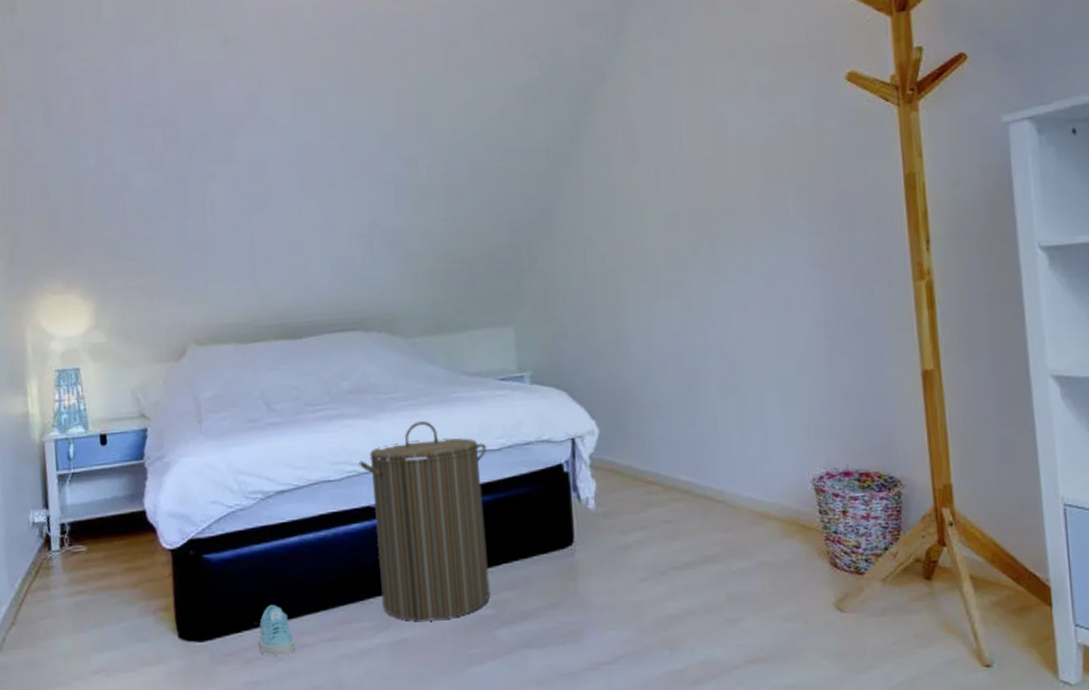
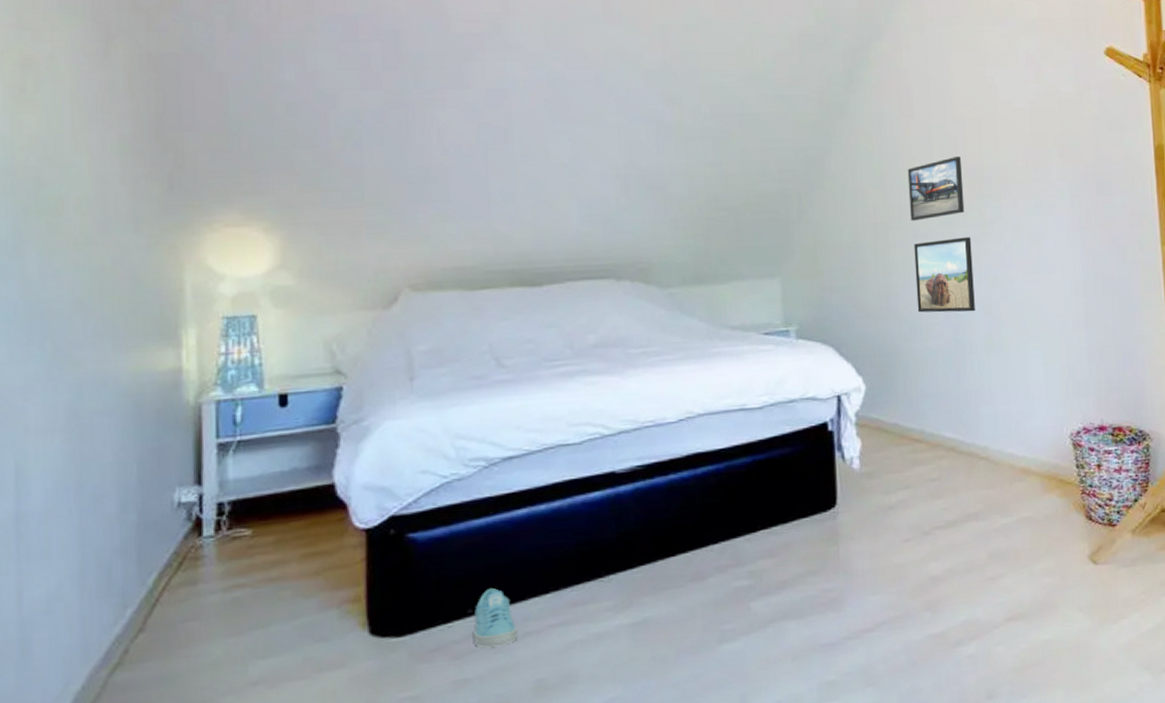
laundry hamper: present [359,421,490,621] -> none [603,378,747,598]
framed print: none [635,197,696,266] -> present [907,155,965,221]
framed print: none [644,280,709,357] -> present [914,237,975,313]

